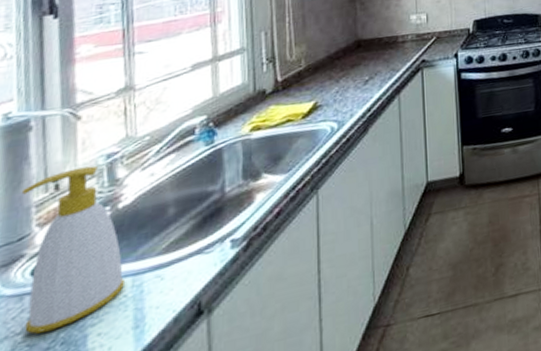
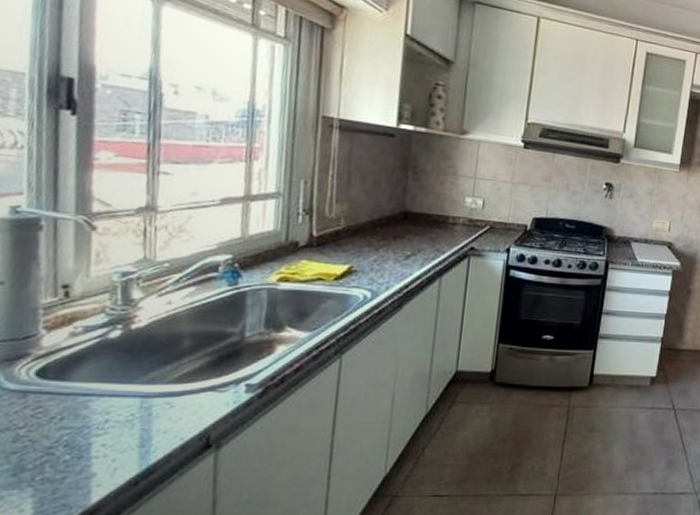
soap bottle: present [21,165,126,334] -> none [27,279,134,432]

